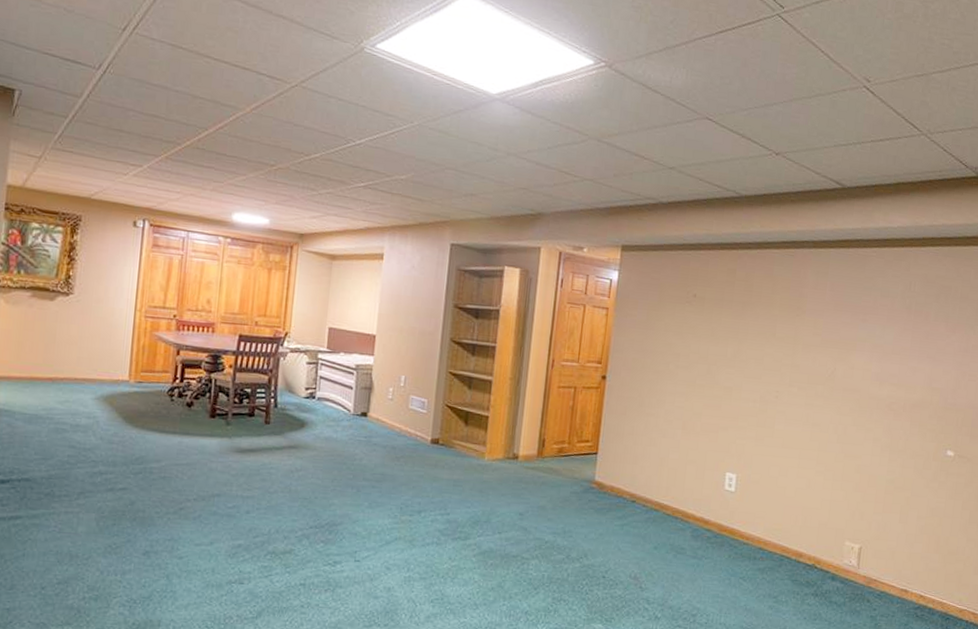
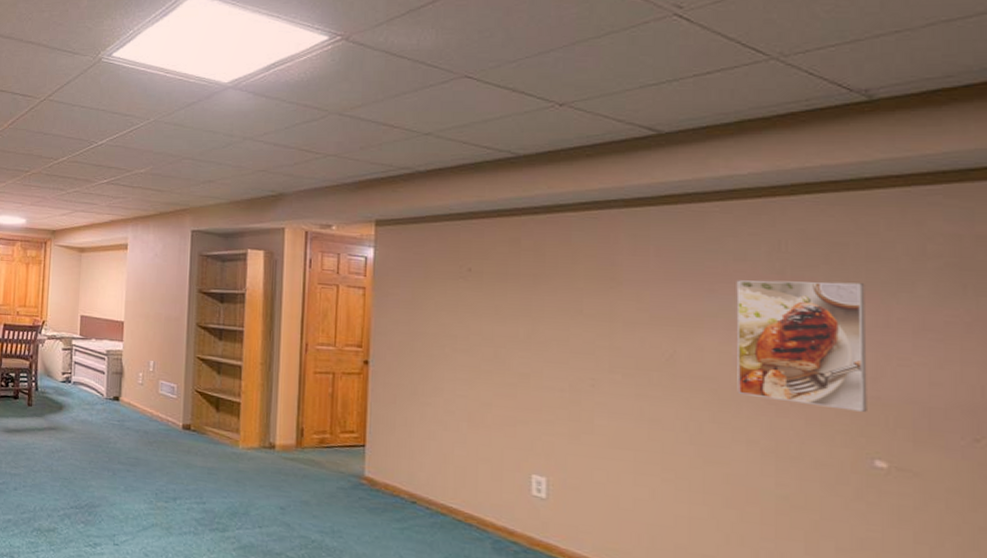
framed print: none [871,312,957,415] -> present [736,280,867,412]

